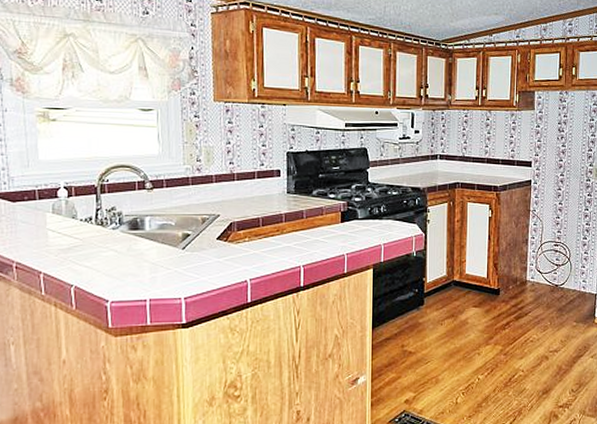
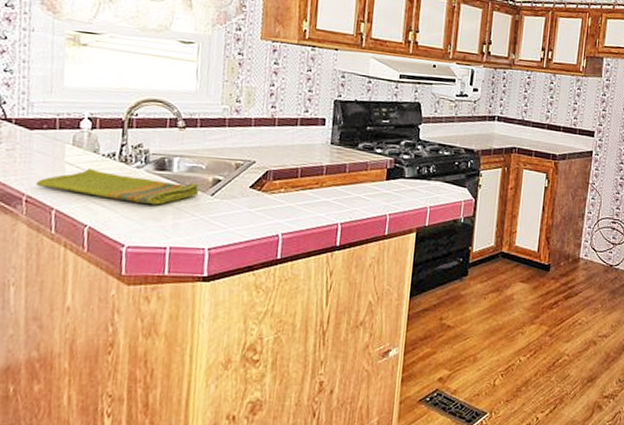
dish towel: none [24,234,171,262] -> present [36,169,199,205]

